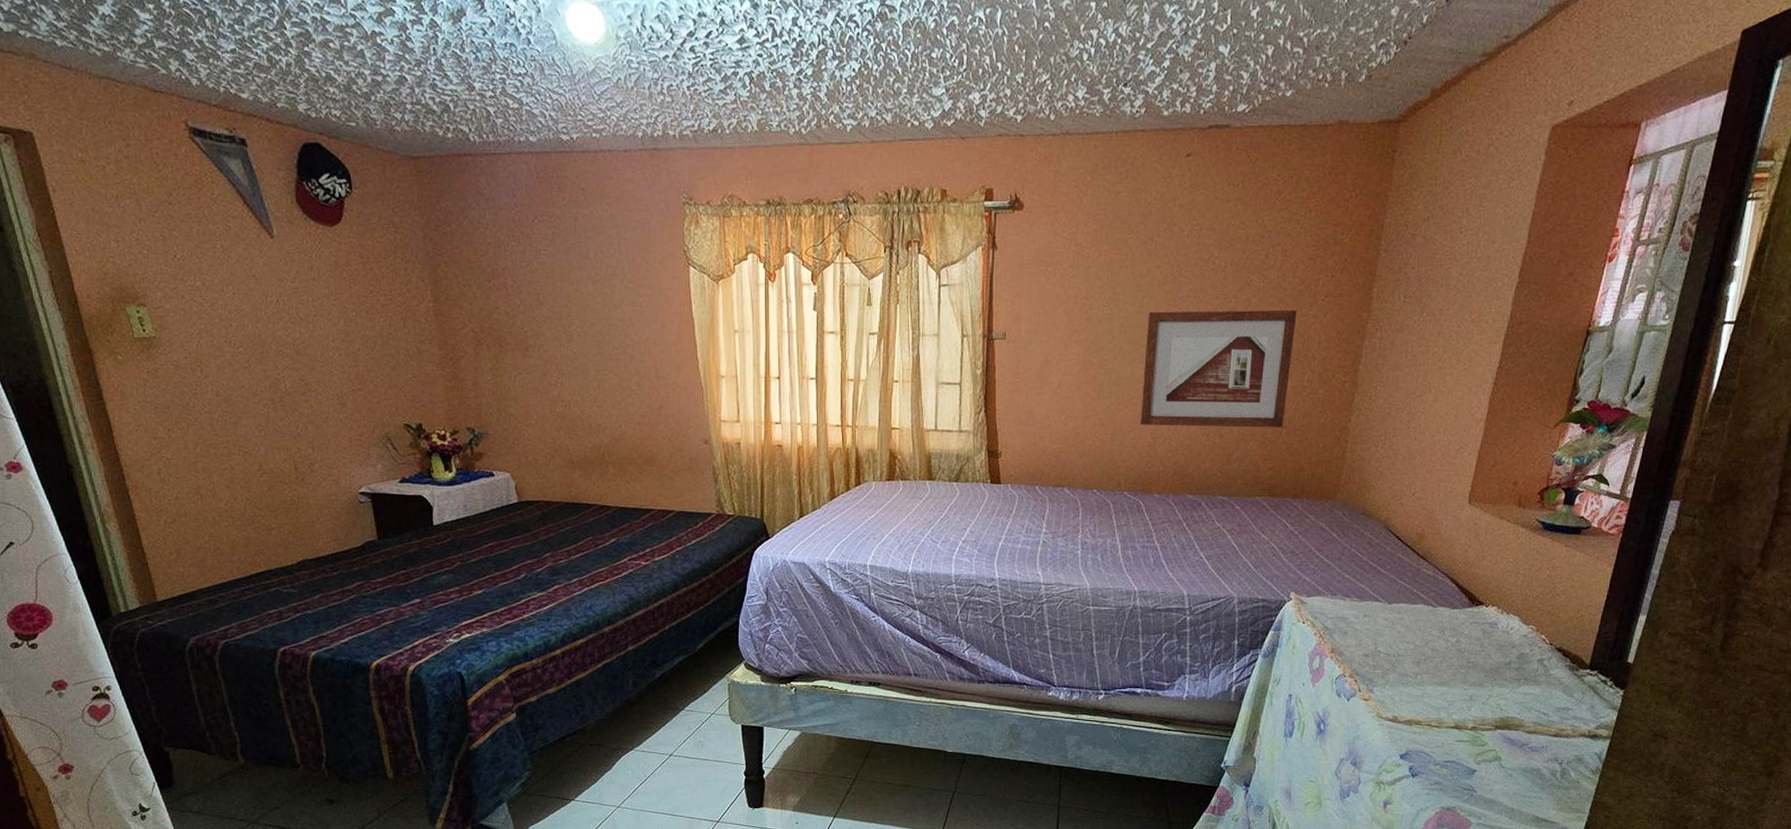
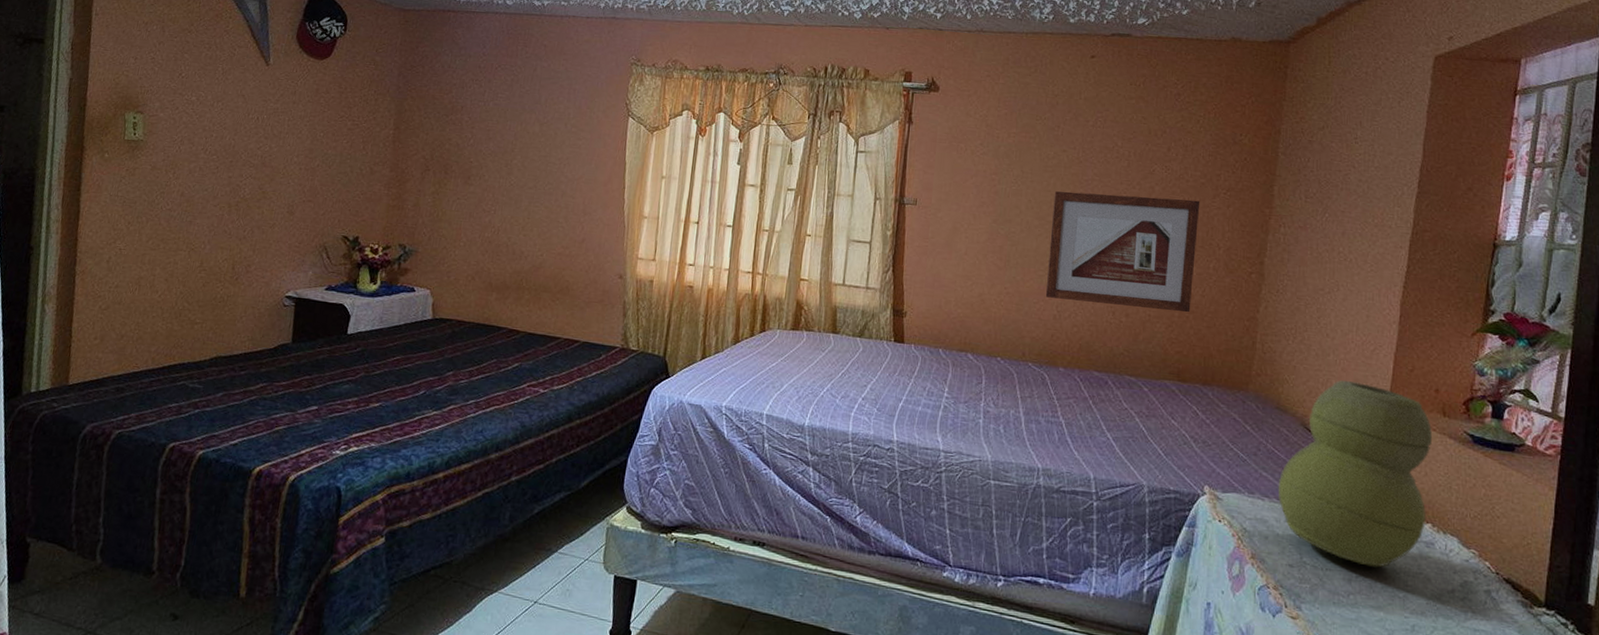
vase: none [1358,481,1507,649] -> present [1278,380,1433,568]

